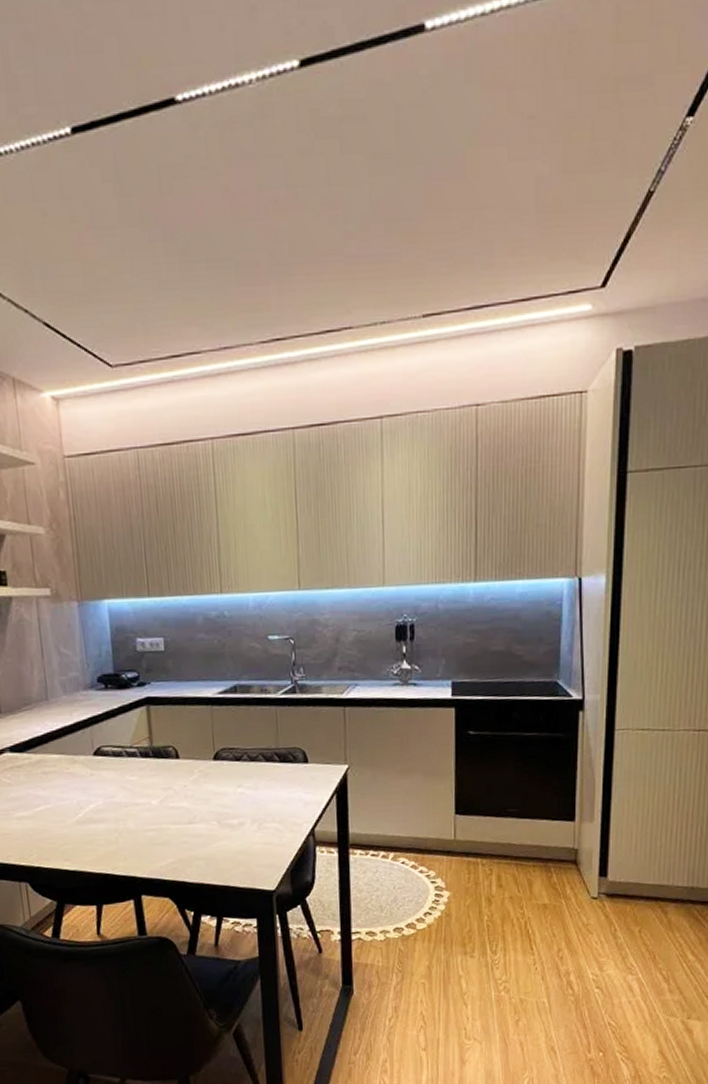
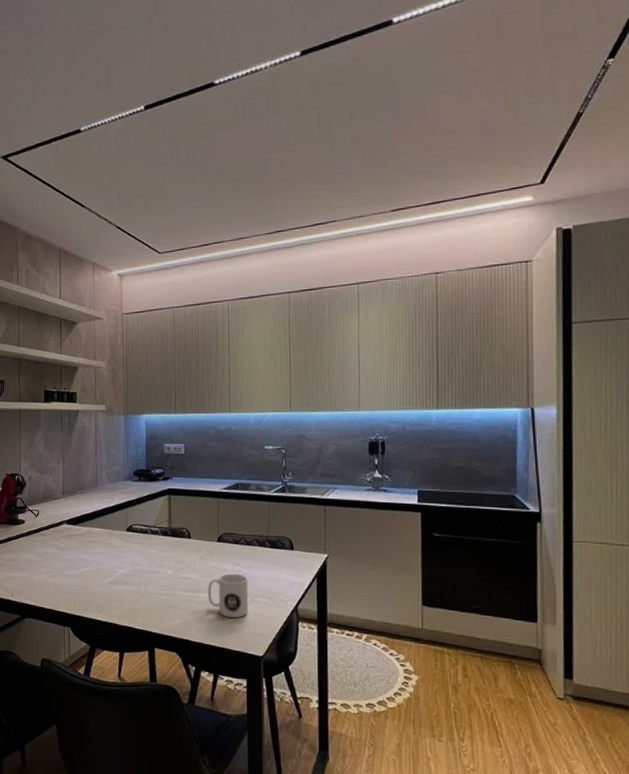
mug: none [204,797,255,850] -> present [207,573,249,618]

